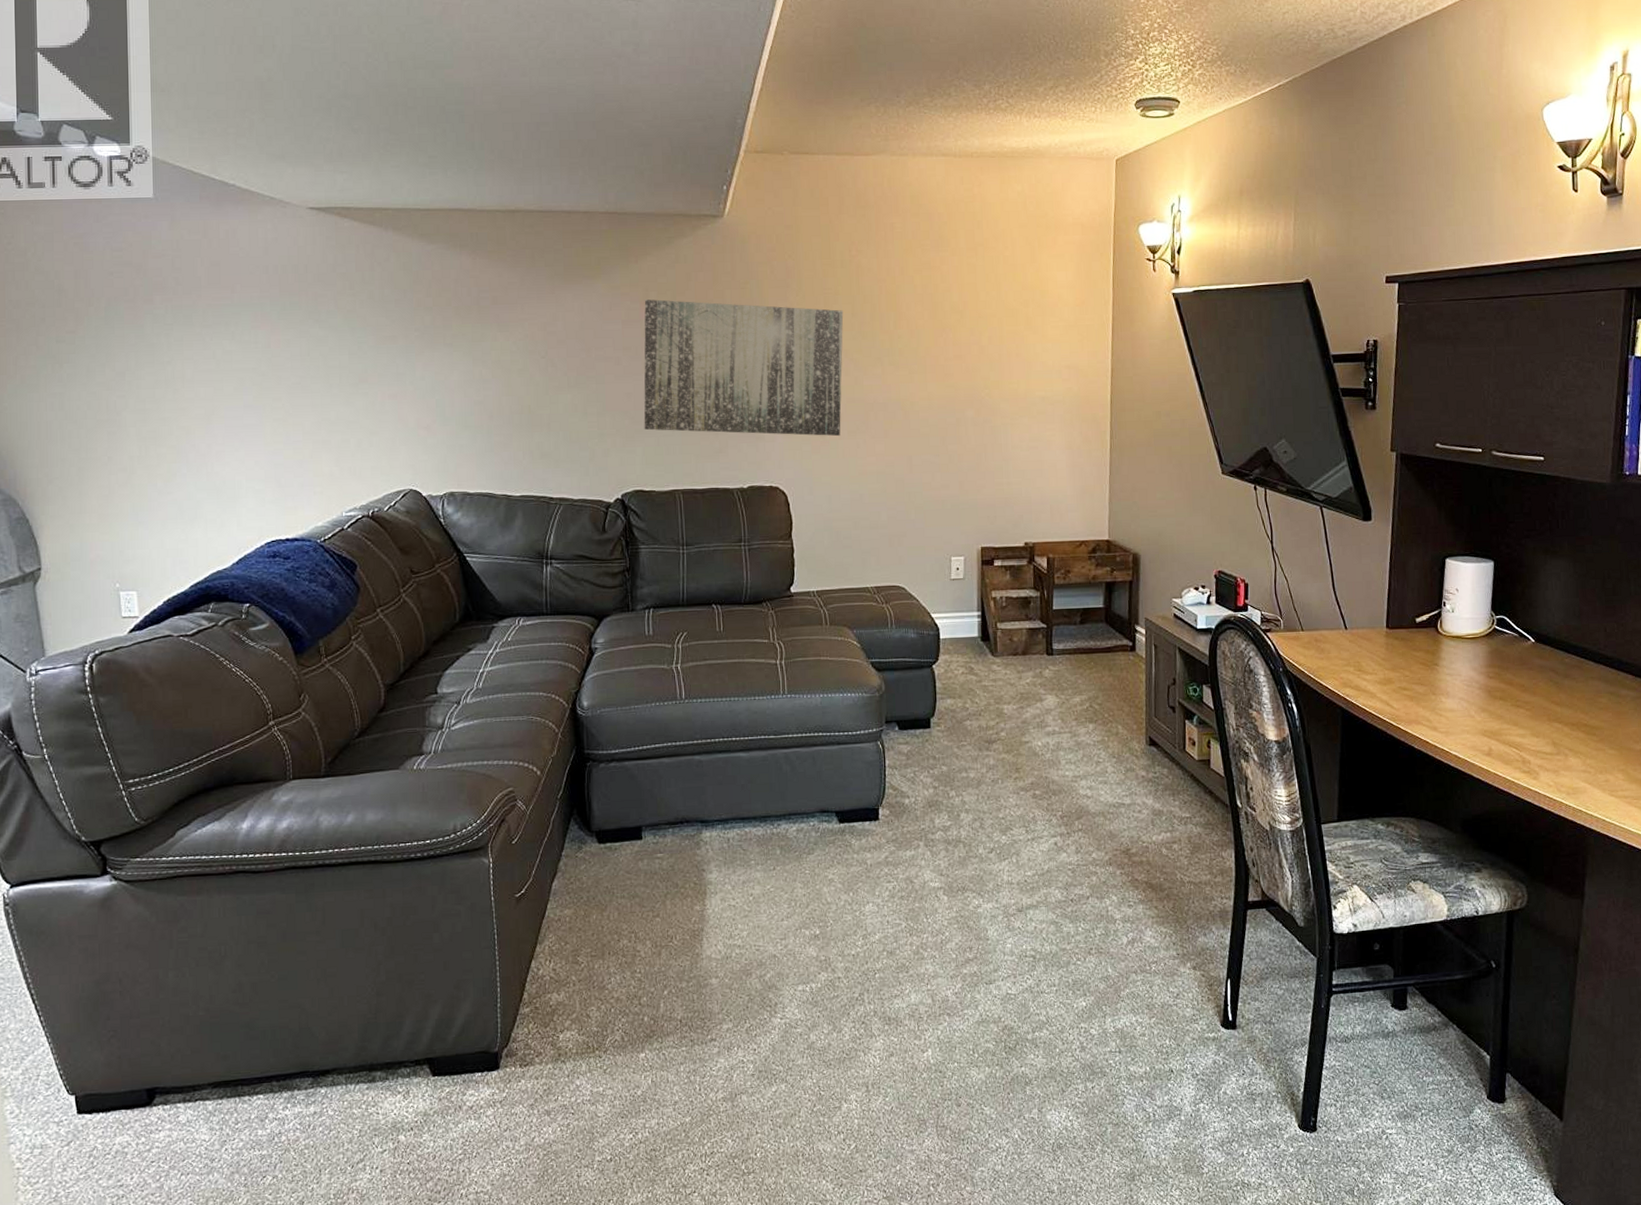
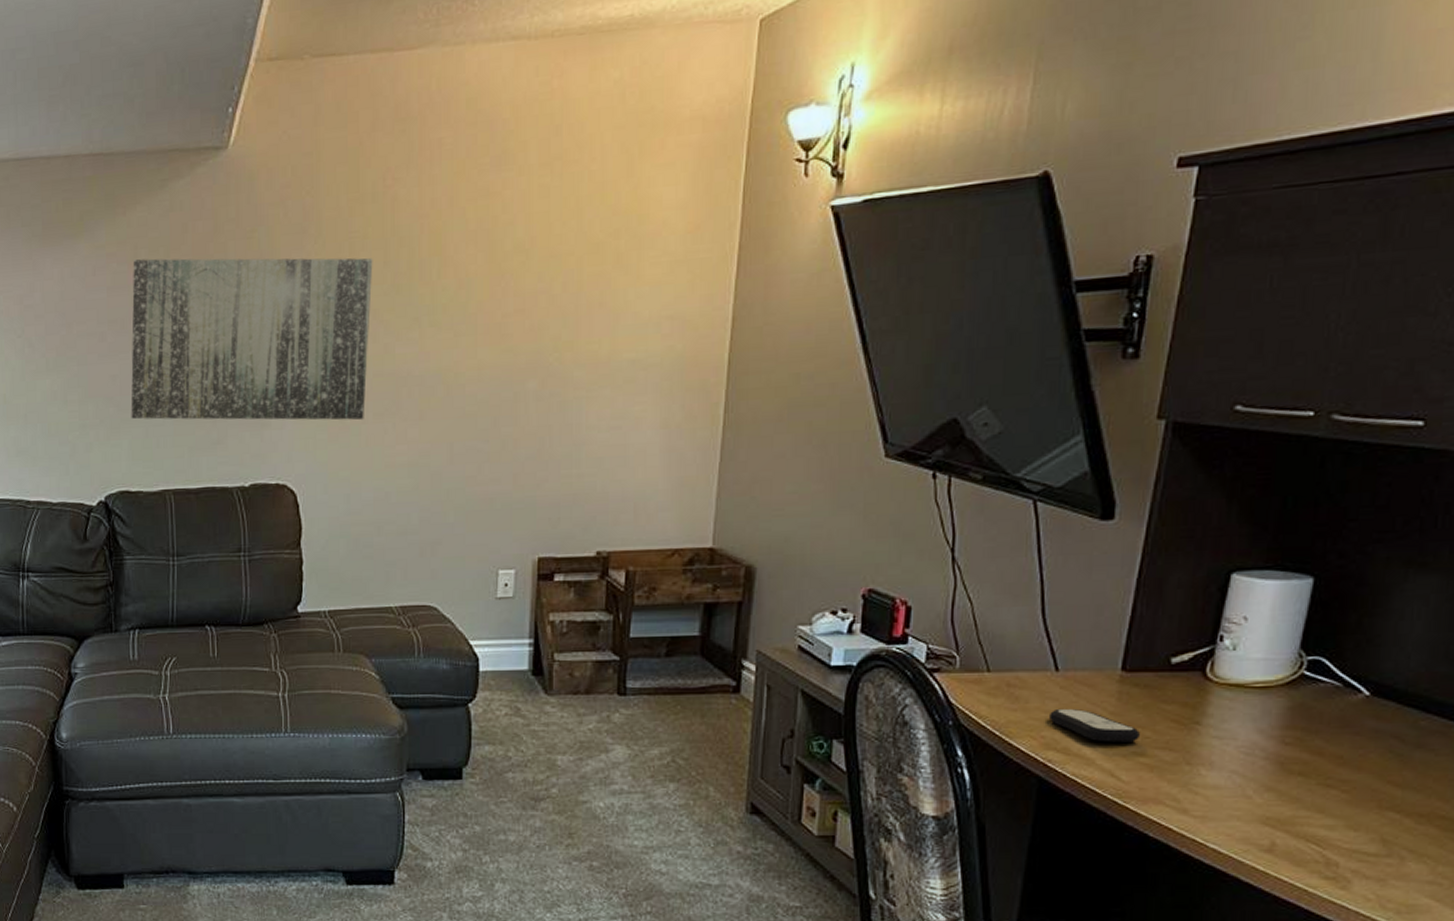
remote control: none [1344,656,1403,681] -> present [1049,708,1141,742]

